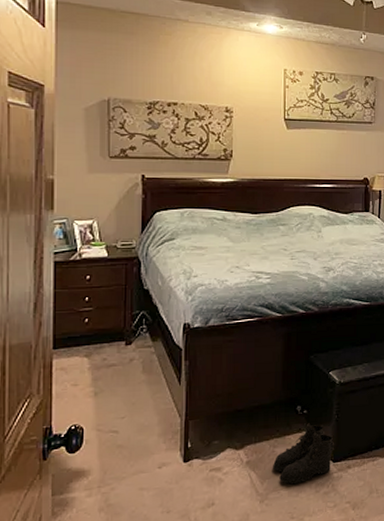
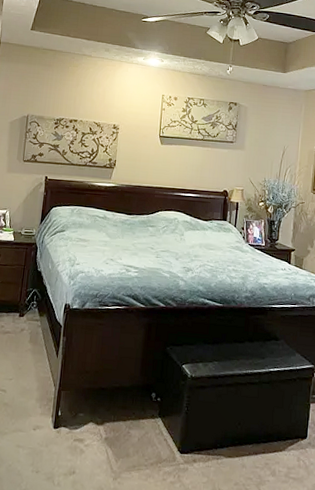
boots: present [272,423,335,484] -> none [126,411,183,469]

